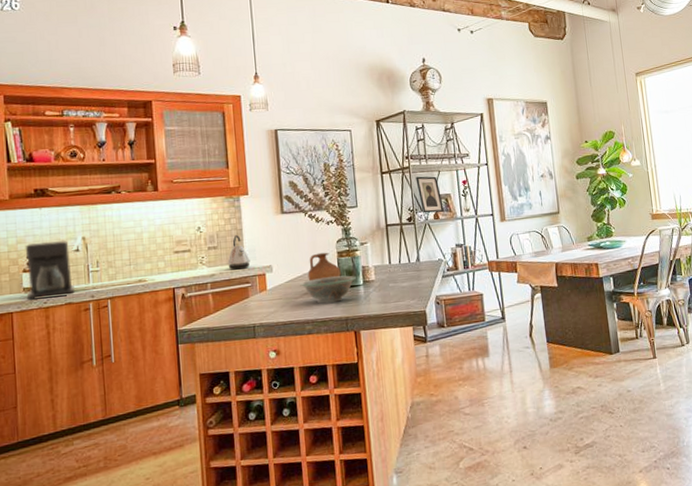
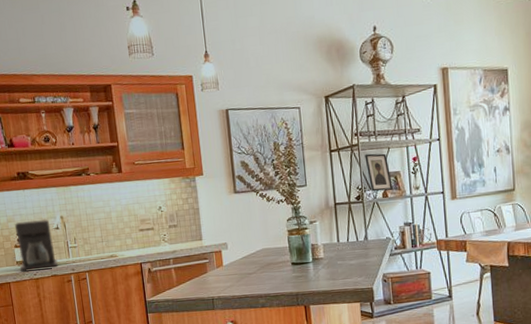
kettle: present [227,234,251,270] -> none [187,213,208,247]
decorative bowl: present [300,275,356,304] -> none [253,253,306,280]
ceramic jug: present [307,252,341,281] -> none [260,230,292,257]

